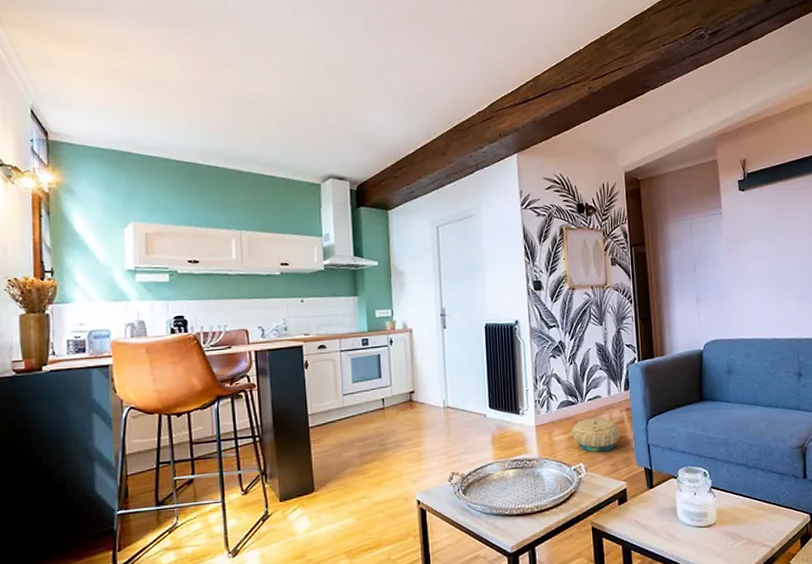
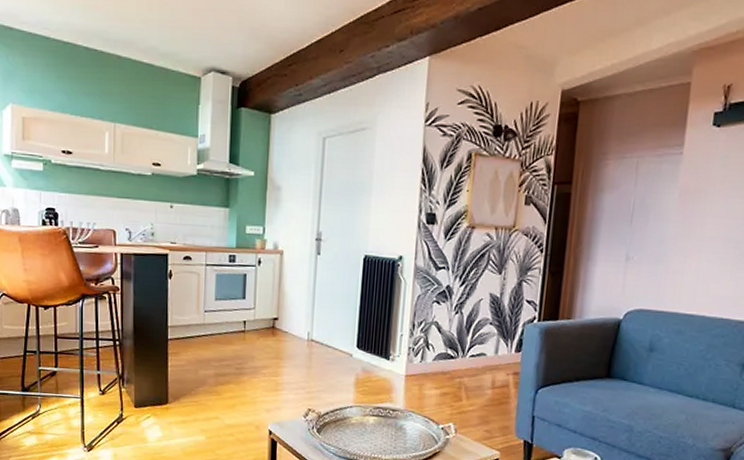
basket: present [571,417,621,453] -> none [445,376,503,416]

